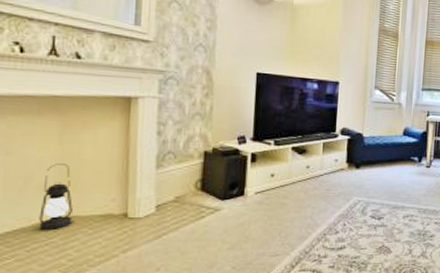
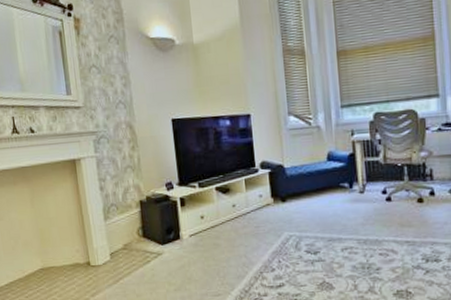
lantern: present [39,164,73,231] -> none [27,223,52,280]

